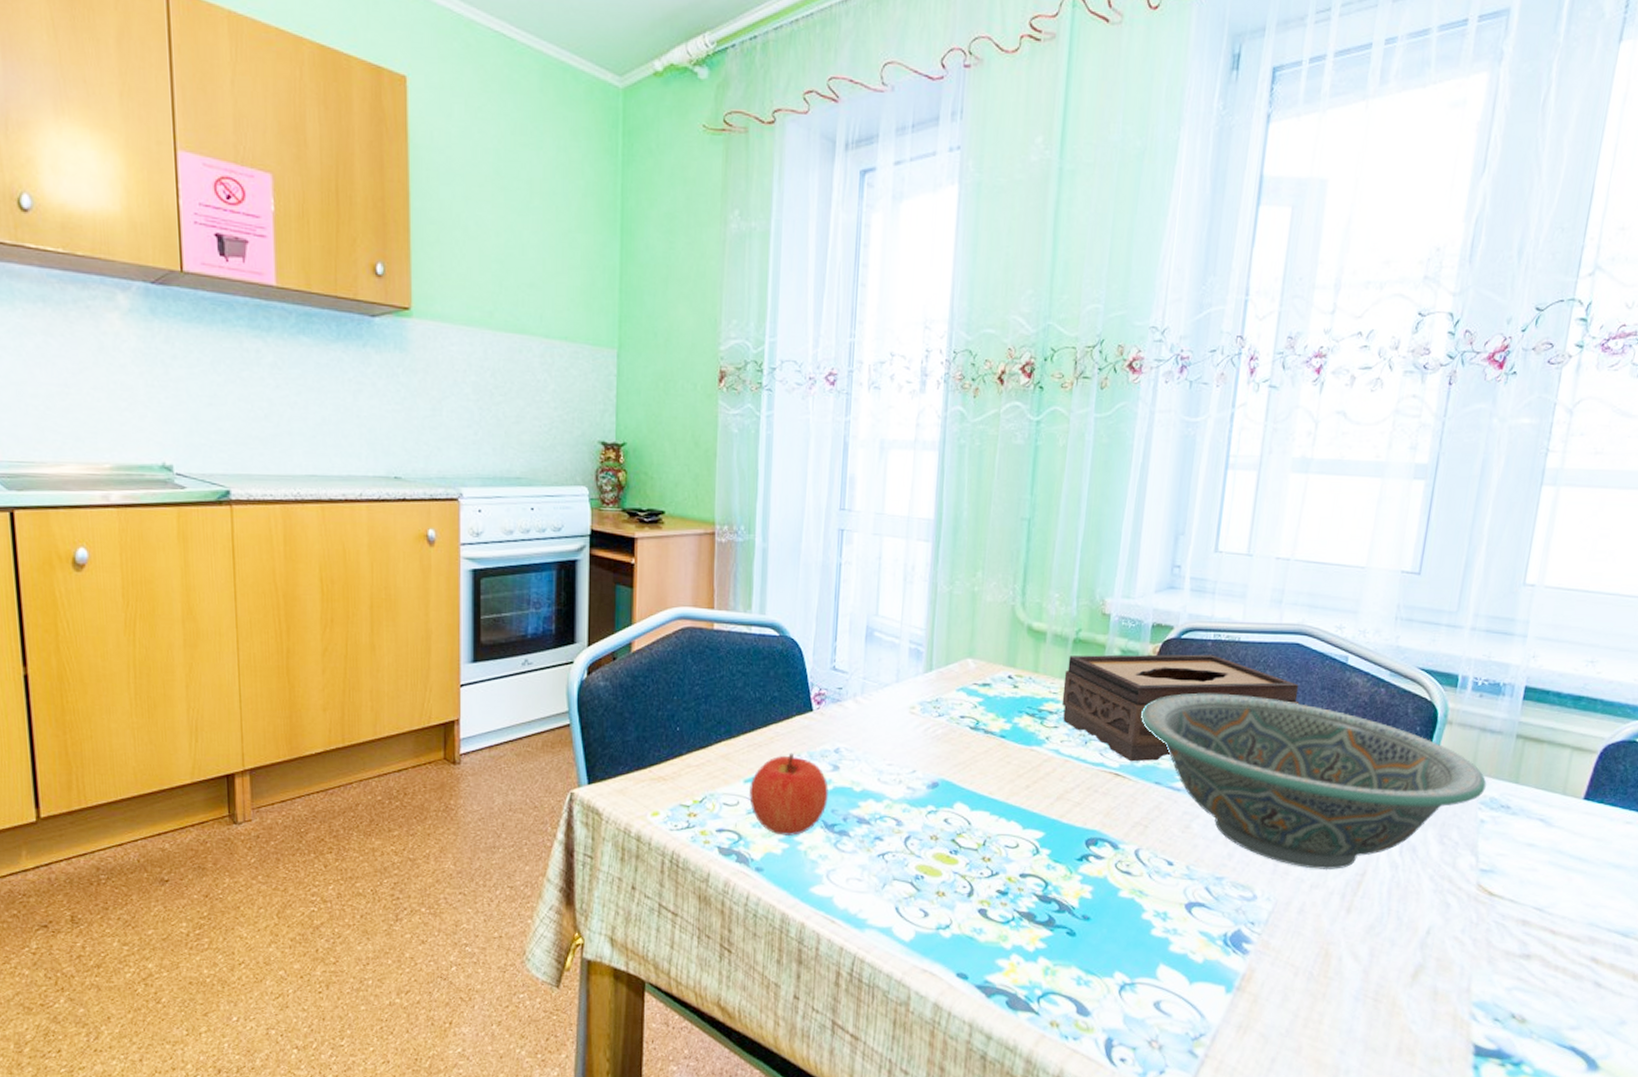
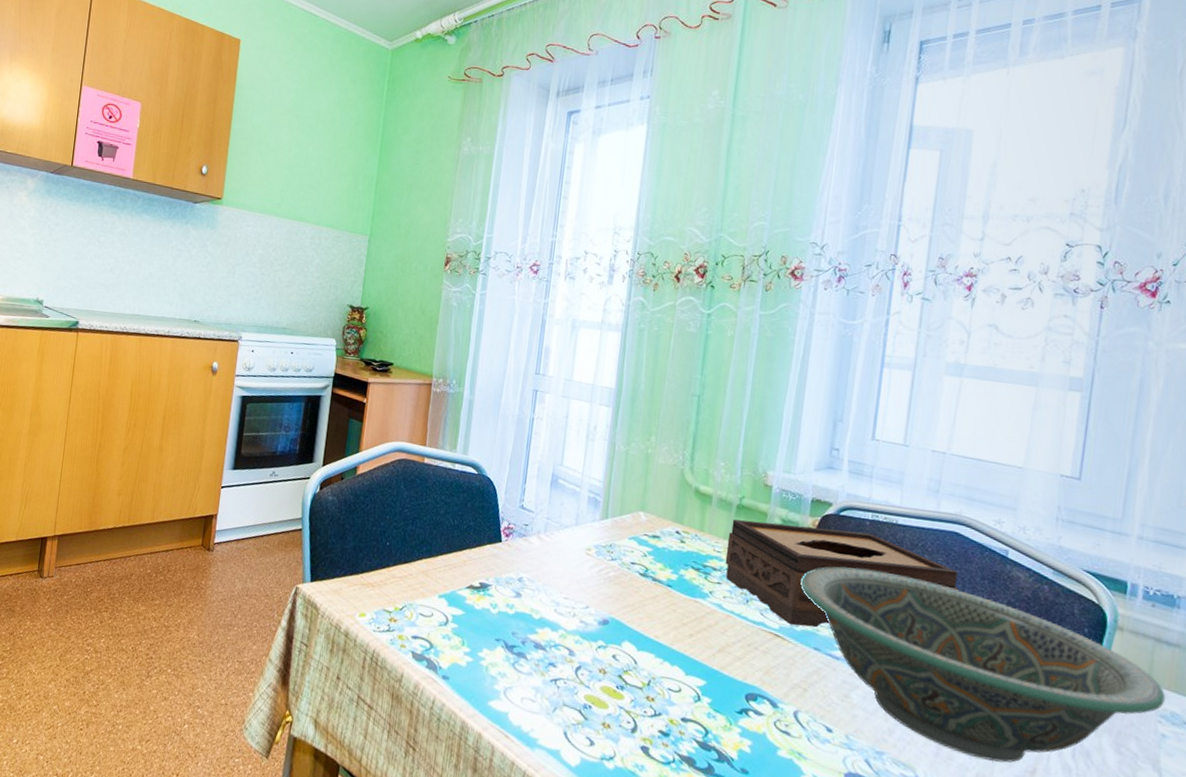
apple: present [749,752,829,836] -> none [442,576,511,651]

